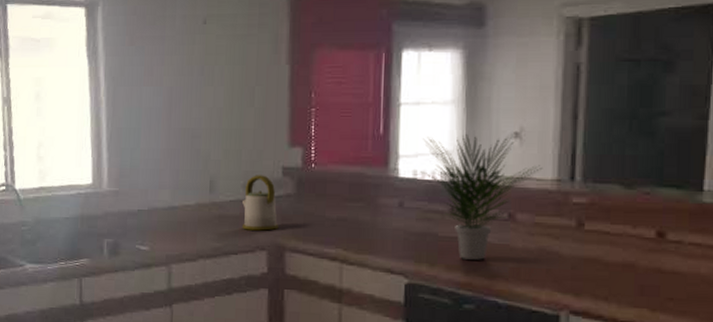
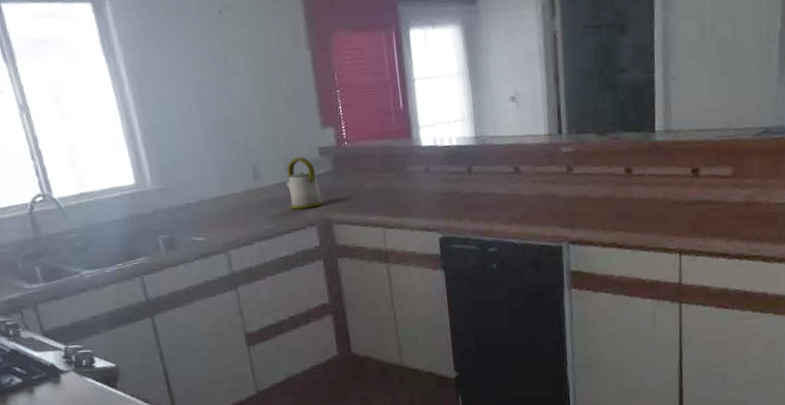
potted plant: present [420,134,543,260] -> none [437,100,537,211]

